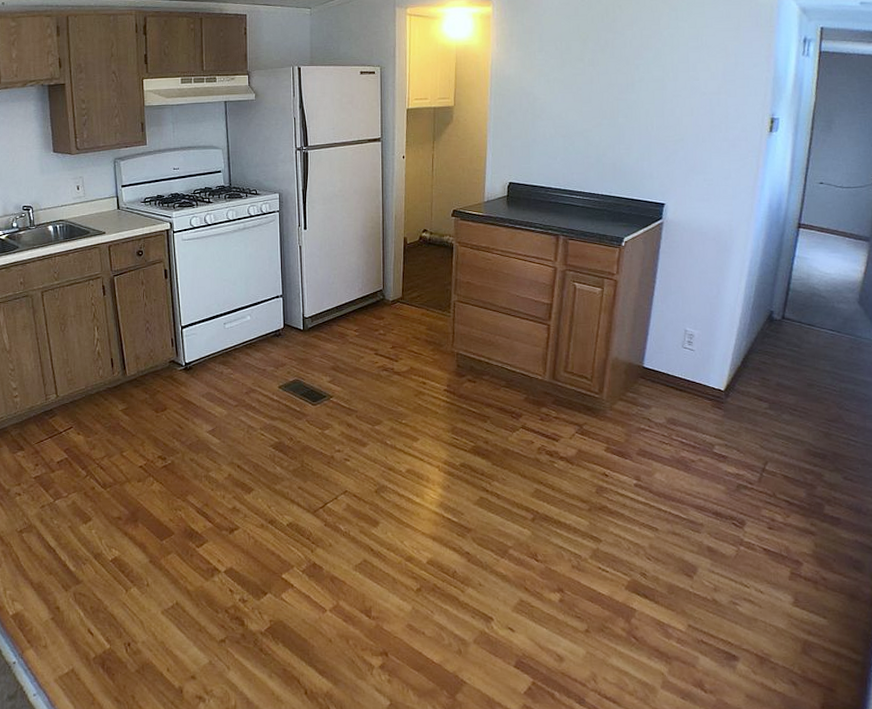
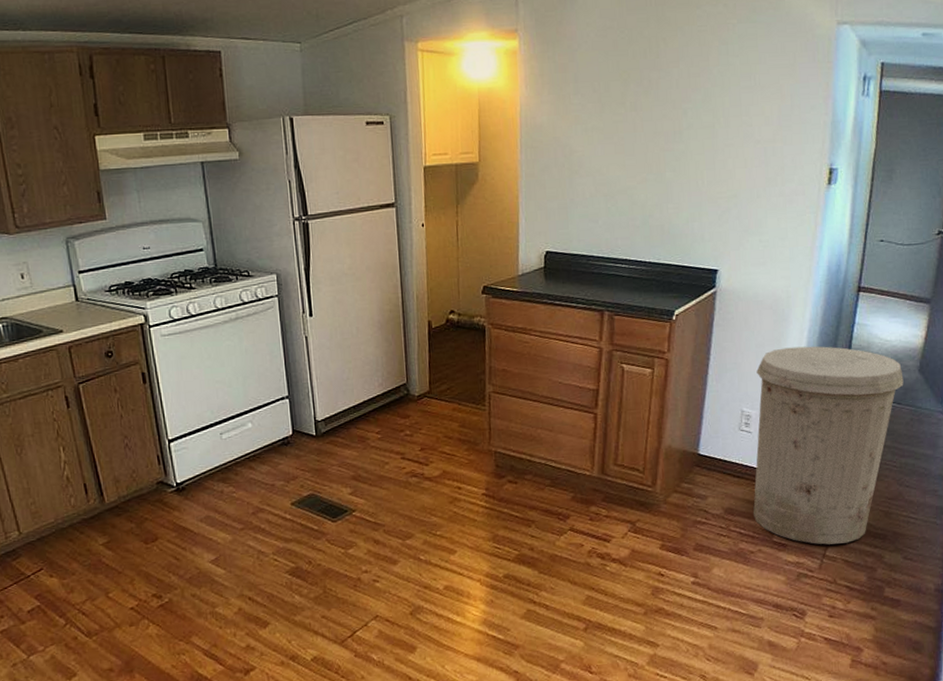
trash can: none [695,275,843,460] -> present [753,346,904,545]

